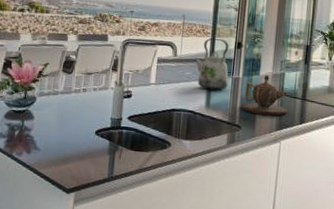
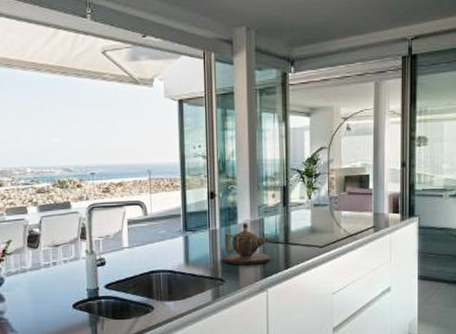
kettle: present [194,38,229,91] -> none [166,191,205,246]

